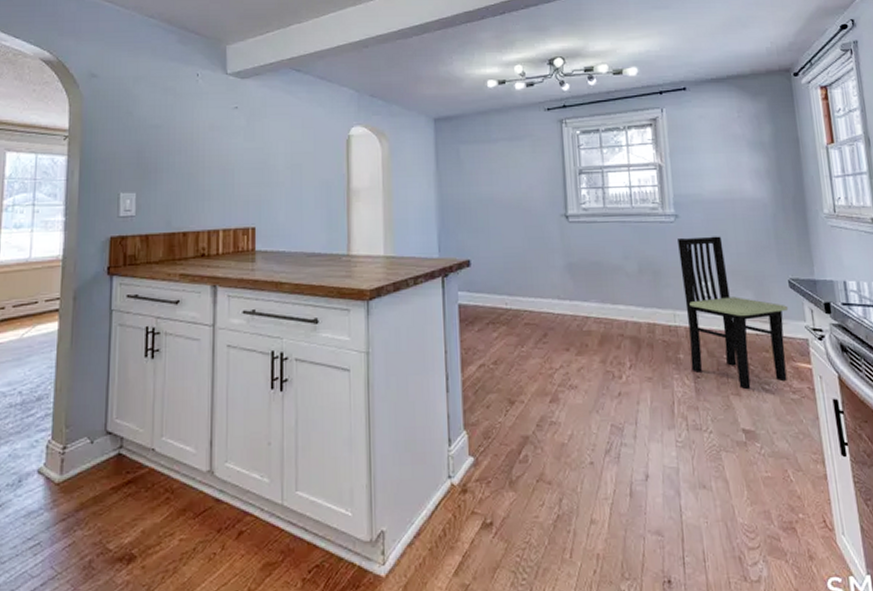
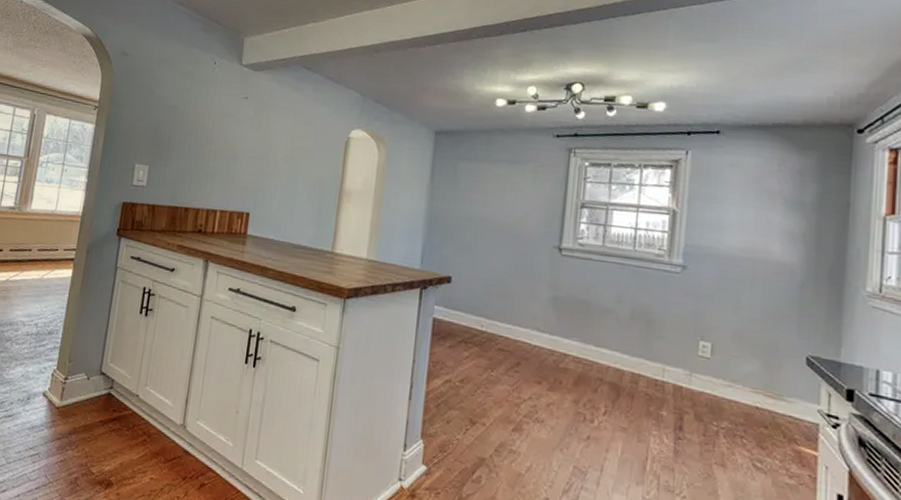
dining chair: present [678,236,789,389] -> none [673,290,801,464]

